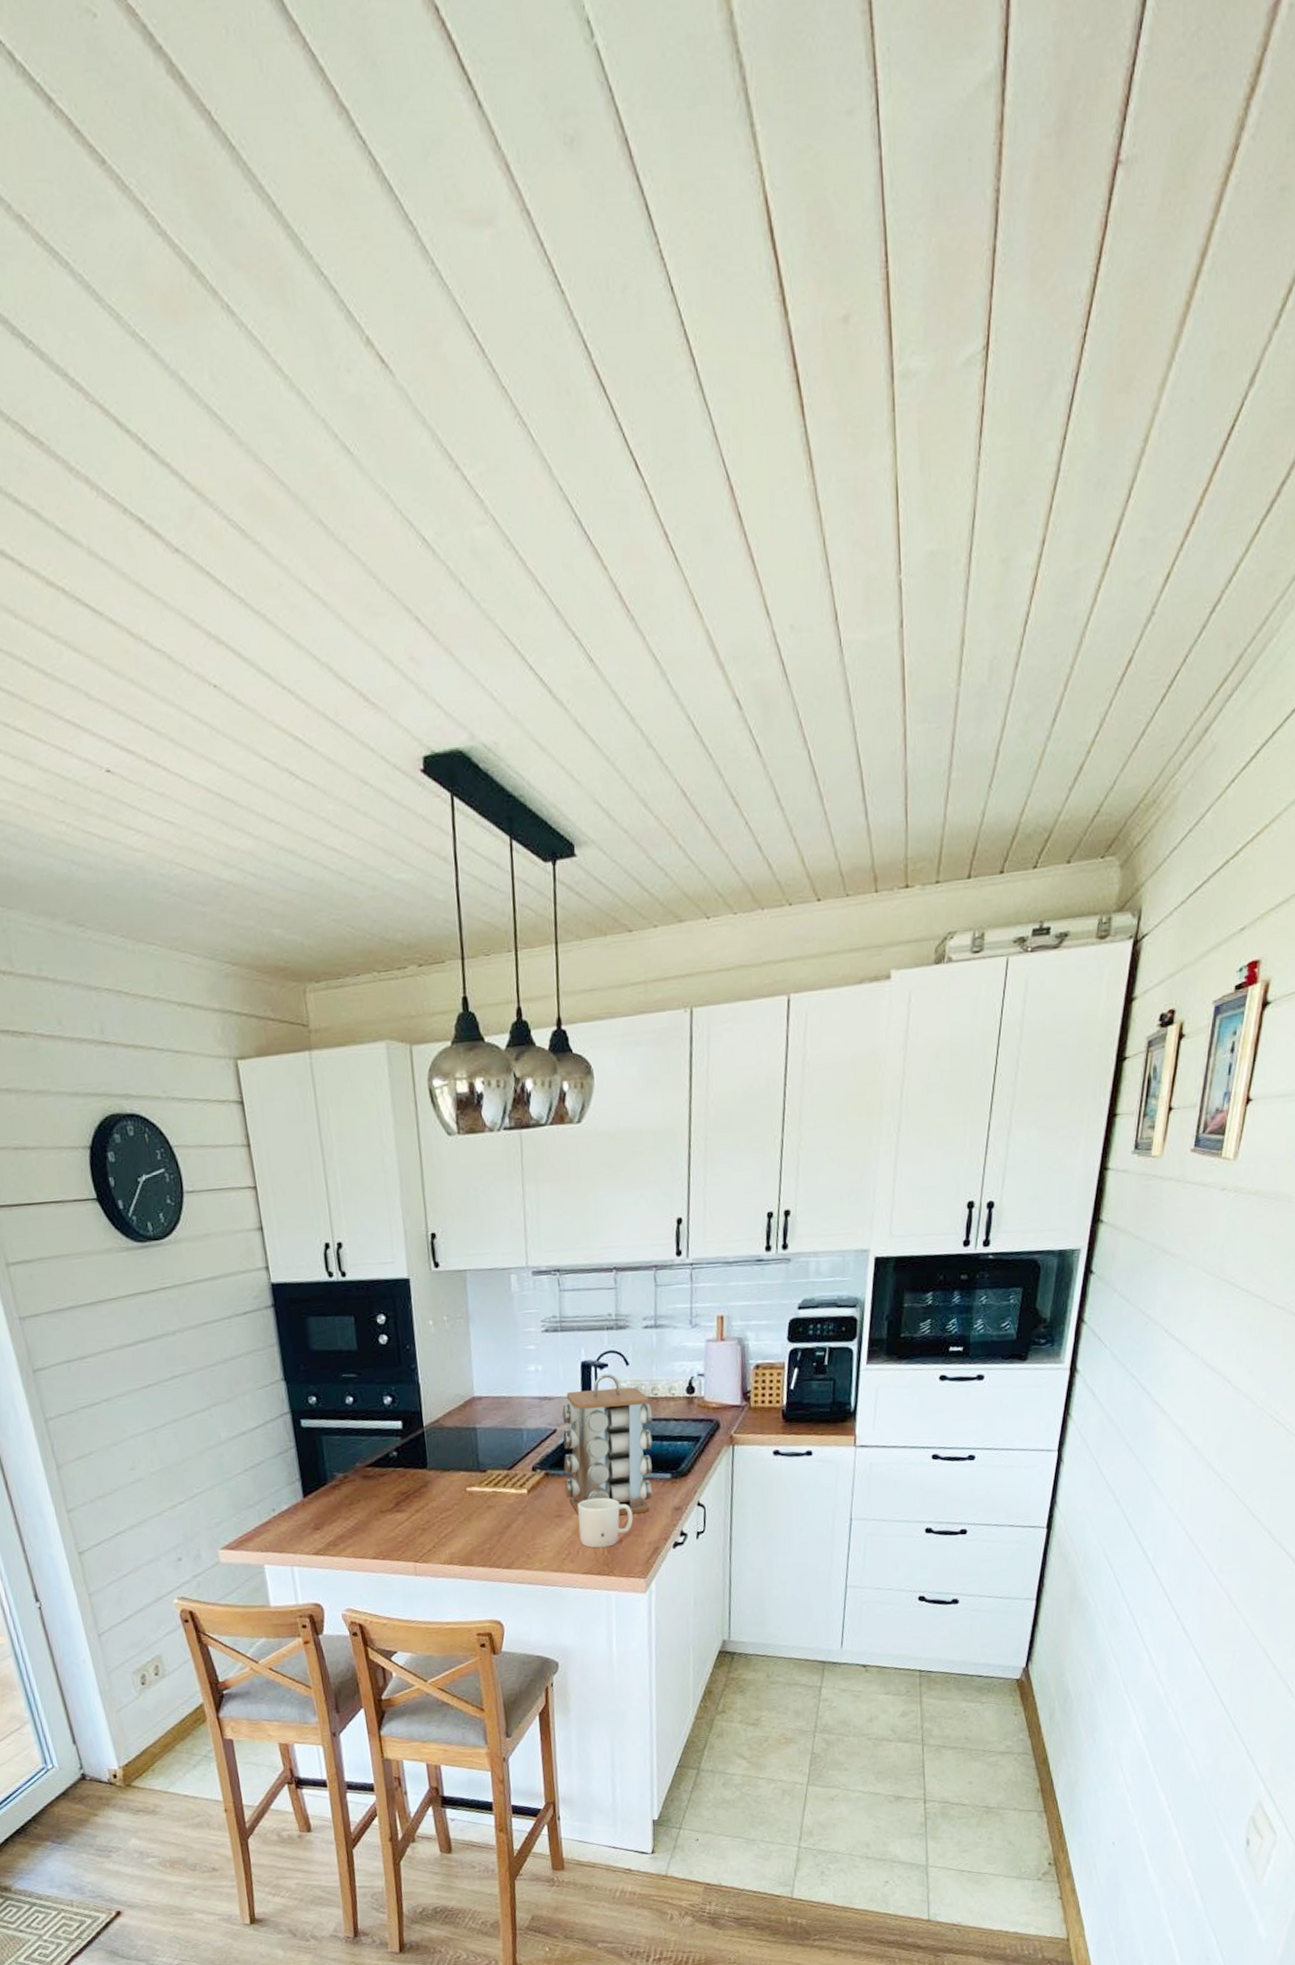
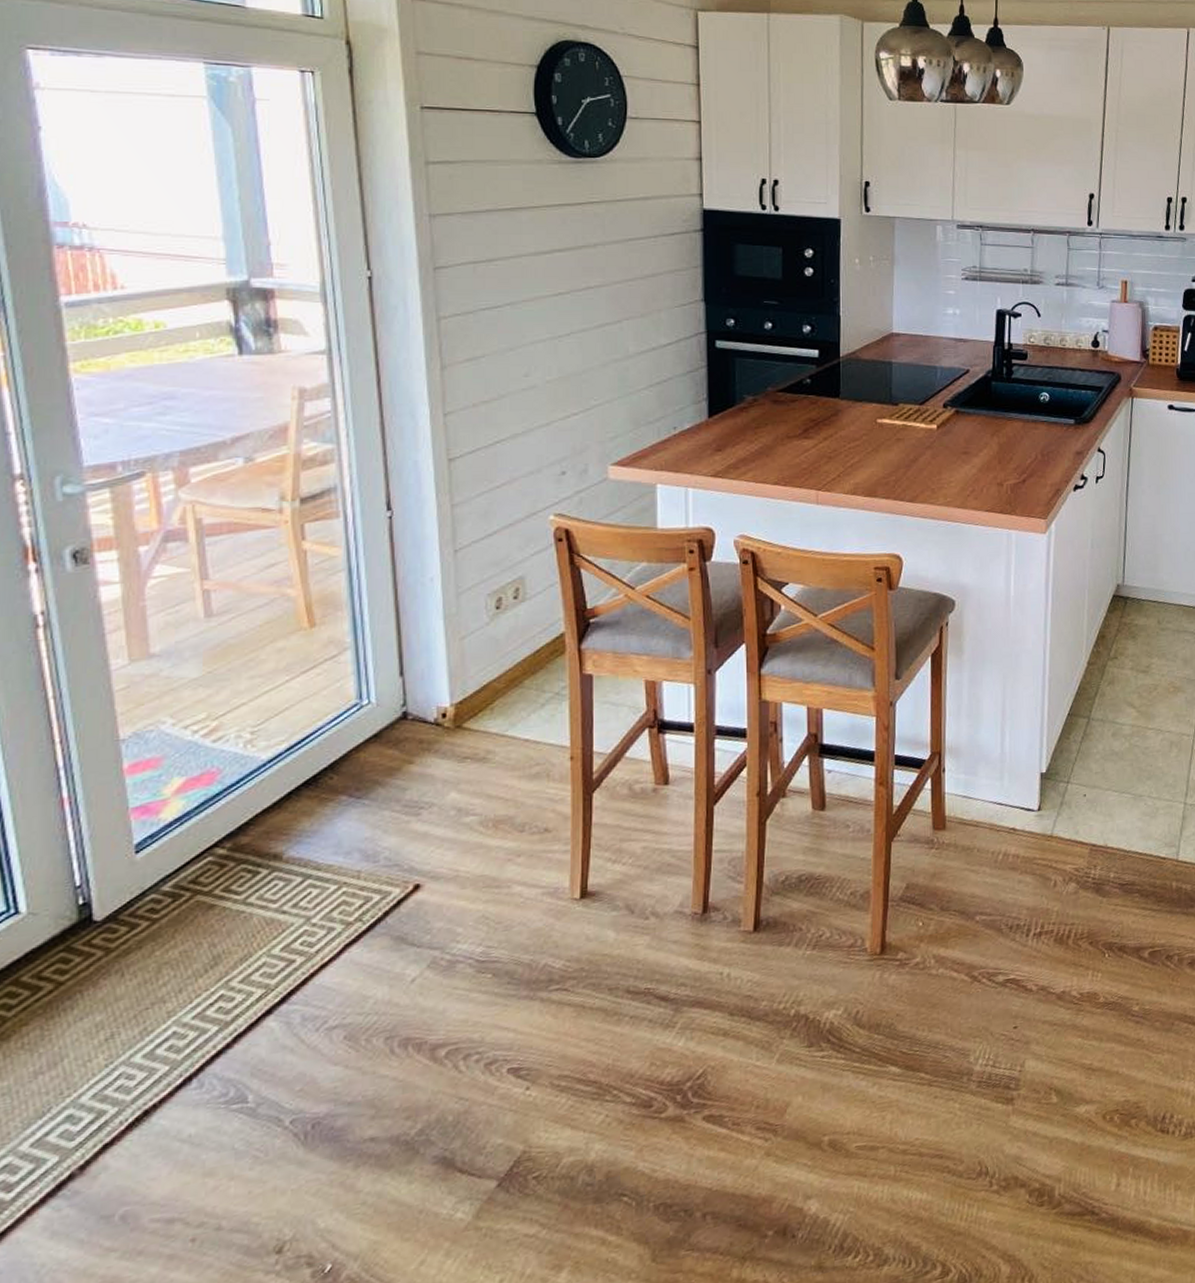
spice rack: present [562,1373,653,1516] -> none [973,322,1059,457]
mug: present [577,1497,633,1549] -> none [984,437,1037,487]

